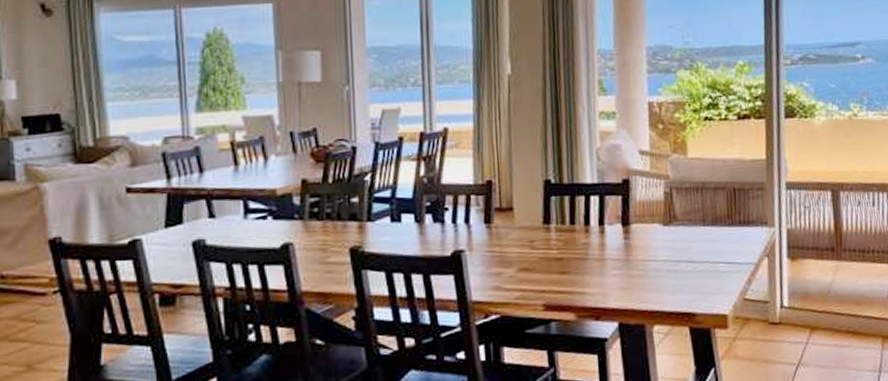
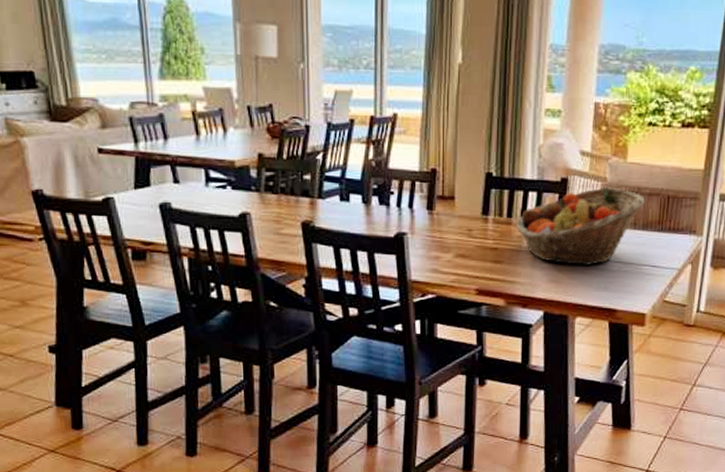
fruit basket: none [579,184,711,269] -> present [515,187,645,265]

